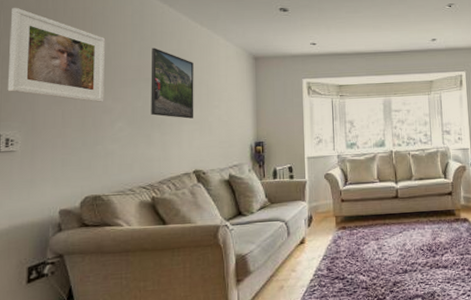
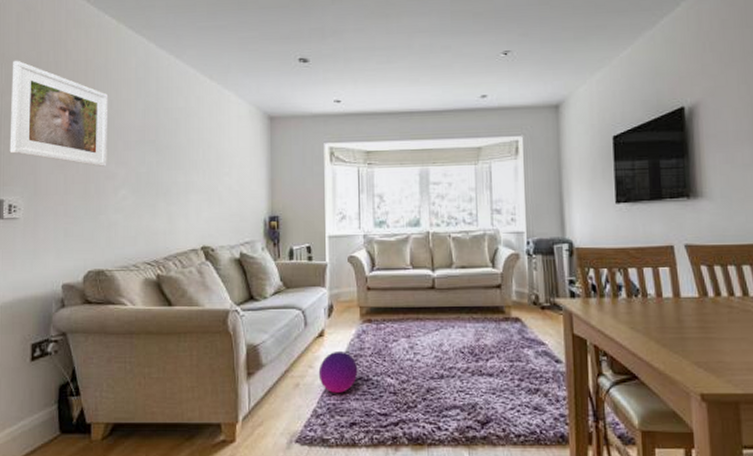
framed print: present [151,48,194,119] -> none [156,105,203,187]
ball: none [300,256,335,292] -> present [318,352,358,393]

